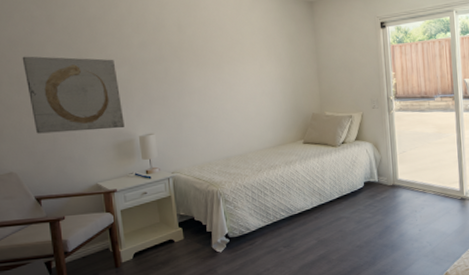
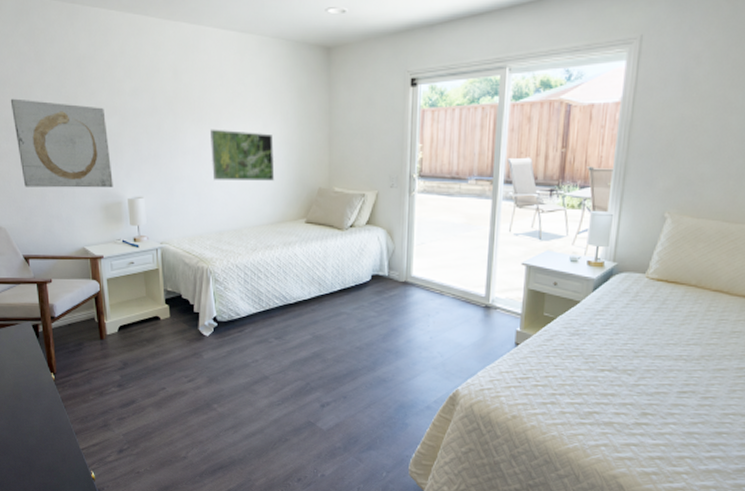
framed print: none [214,71,274,114] -> present [211,129,275,181]

